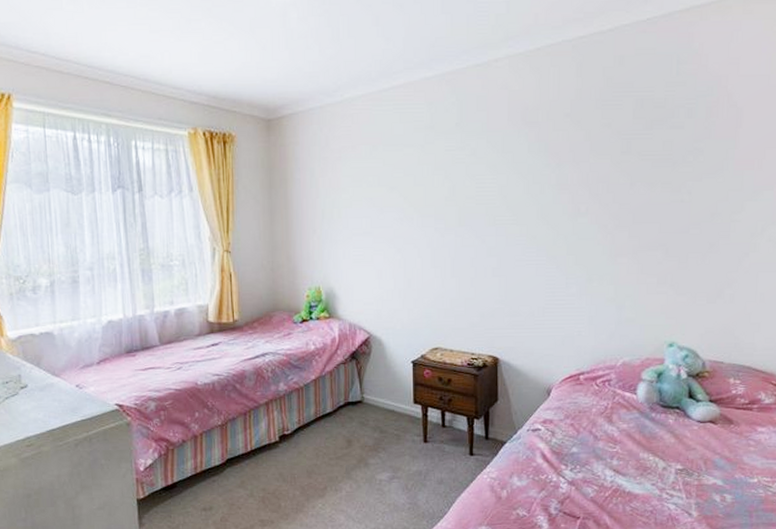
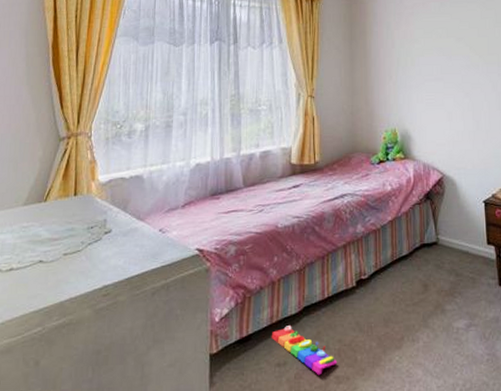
knob puzzle: none [196,475,262,519] -> present [271,325,338,376]

